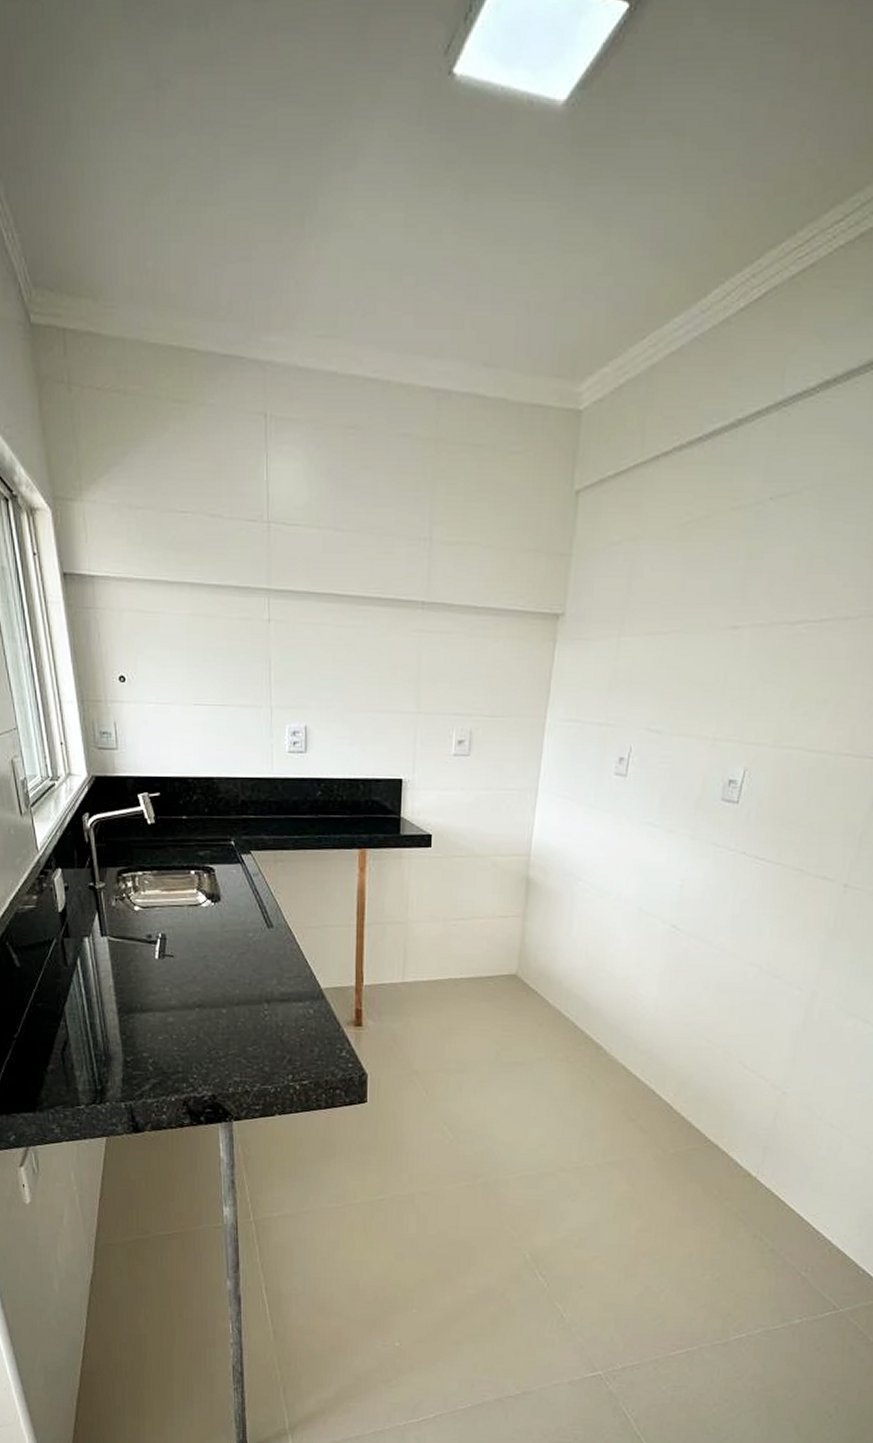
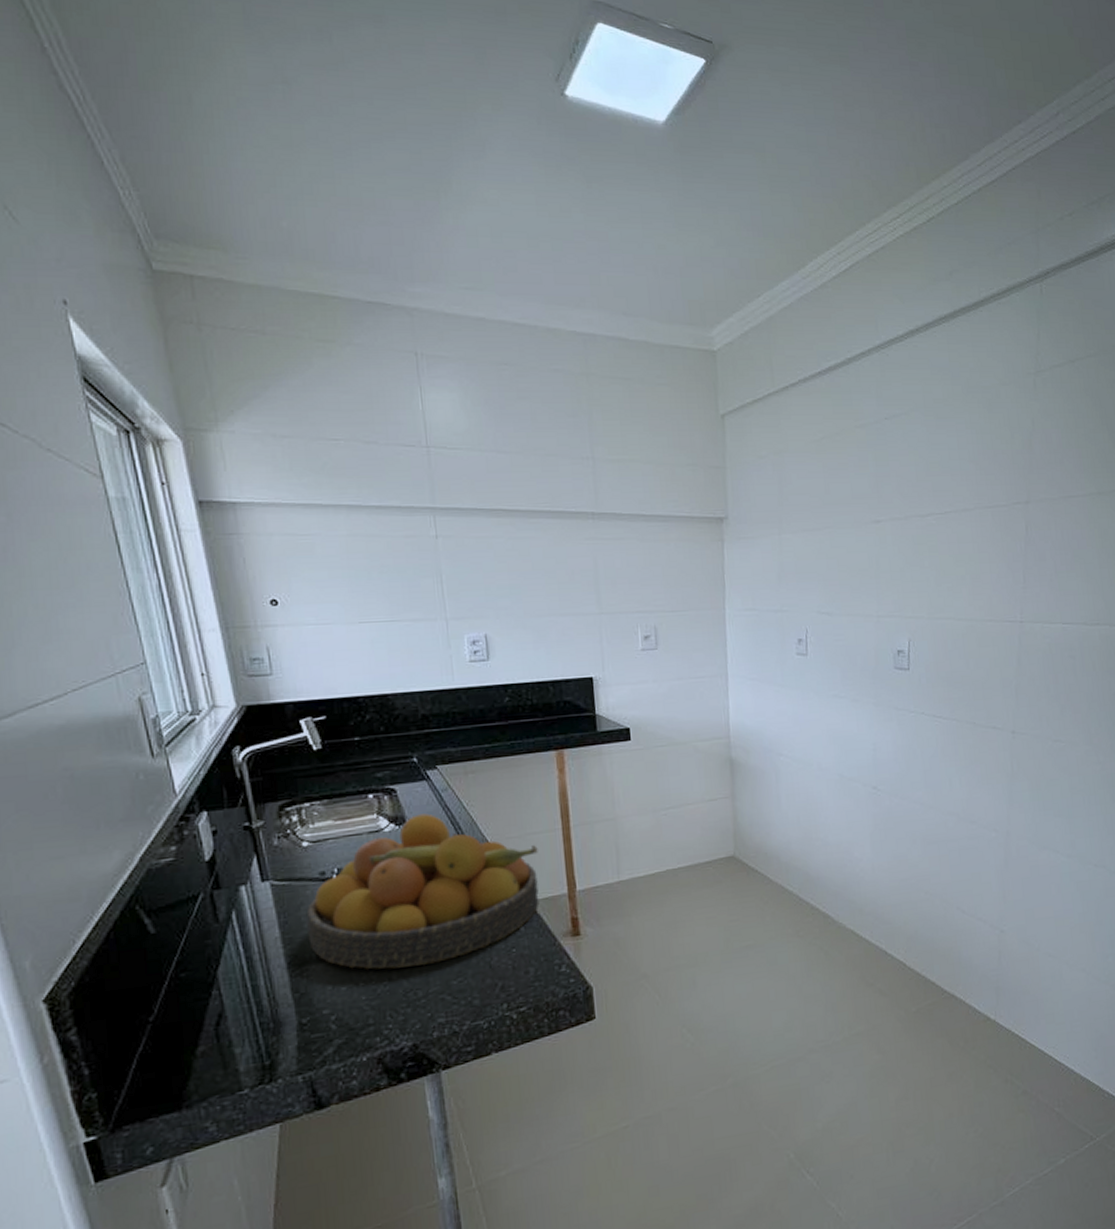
fruit bowl: none [134,894,333,1030] -> present [306,813,540,969]

